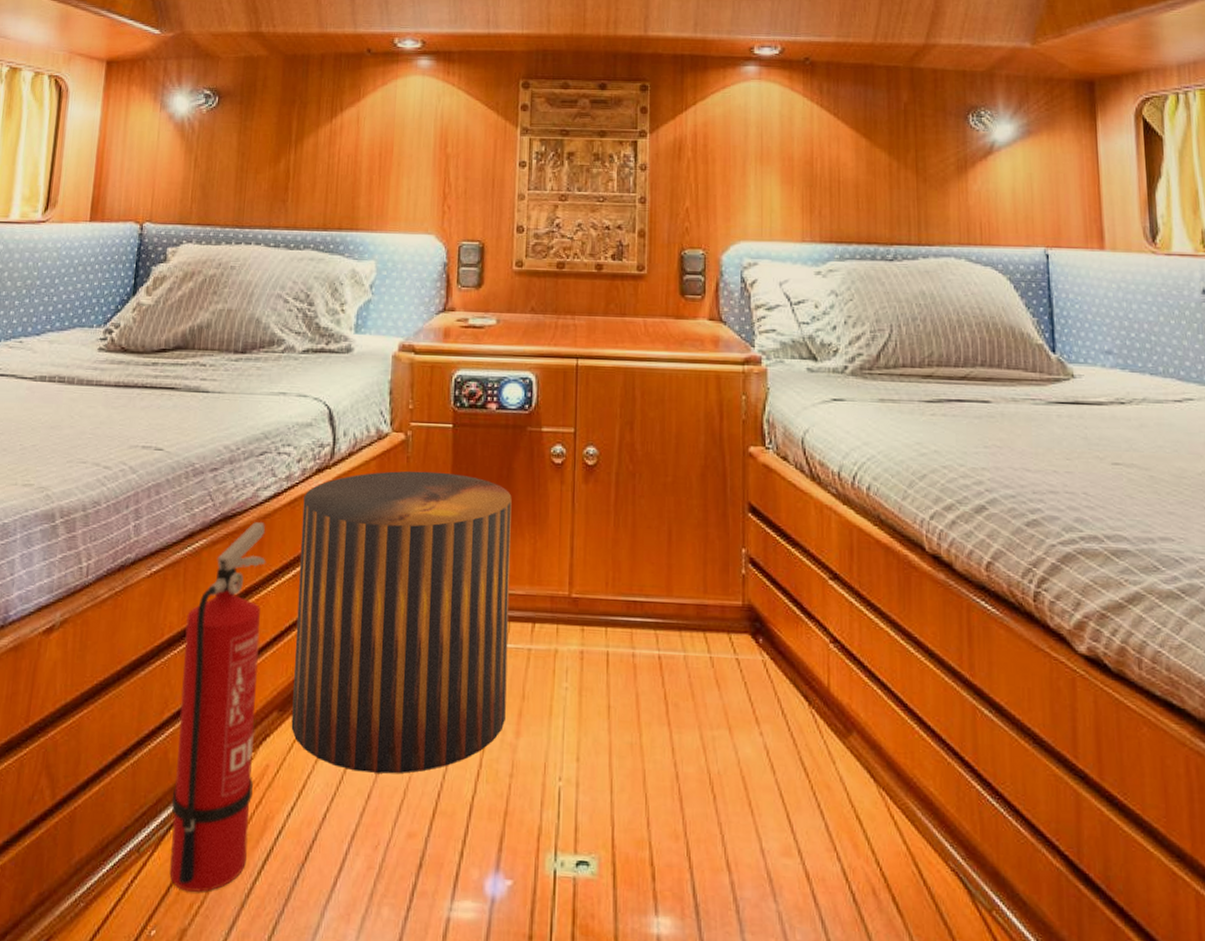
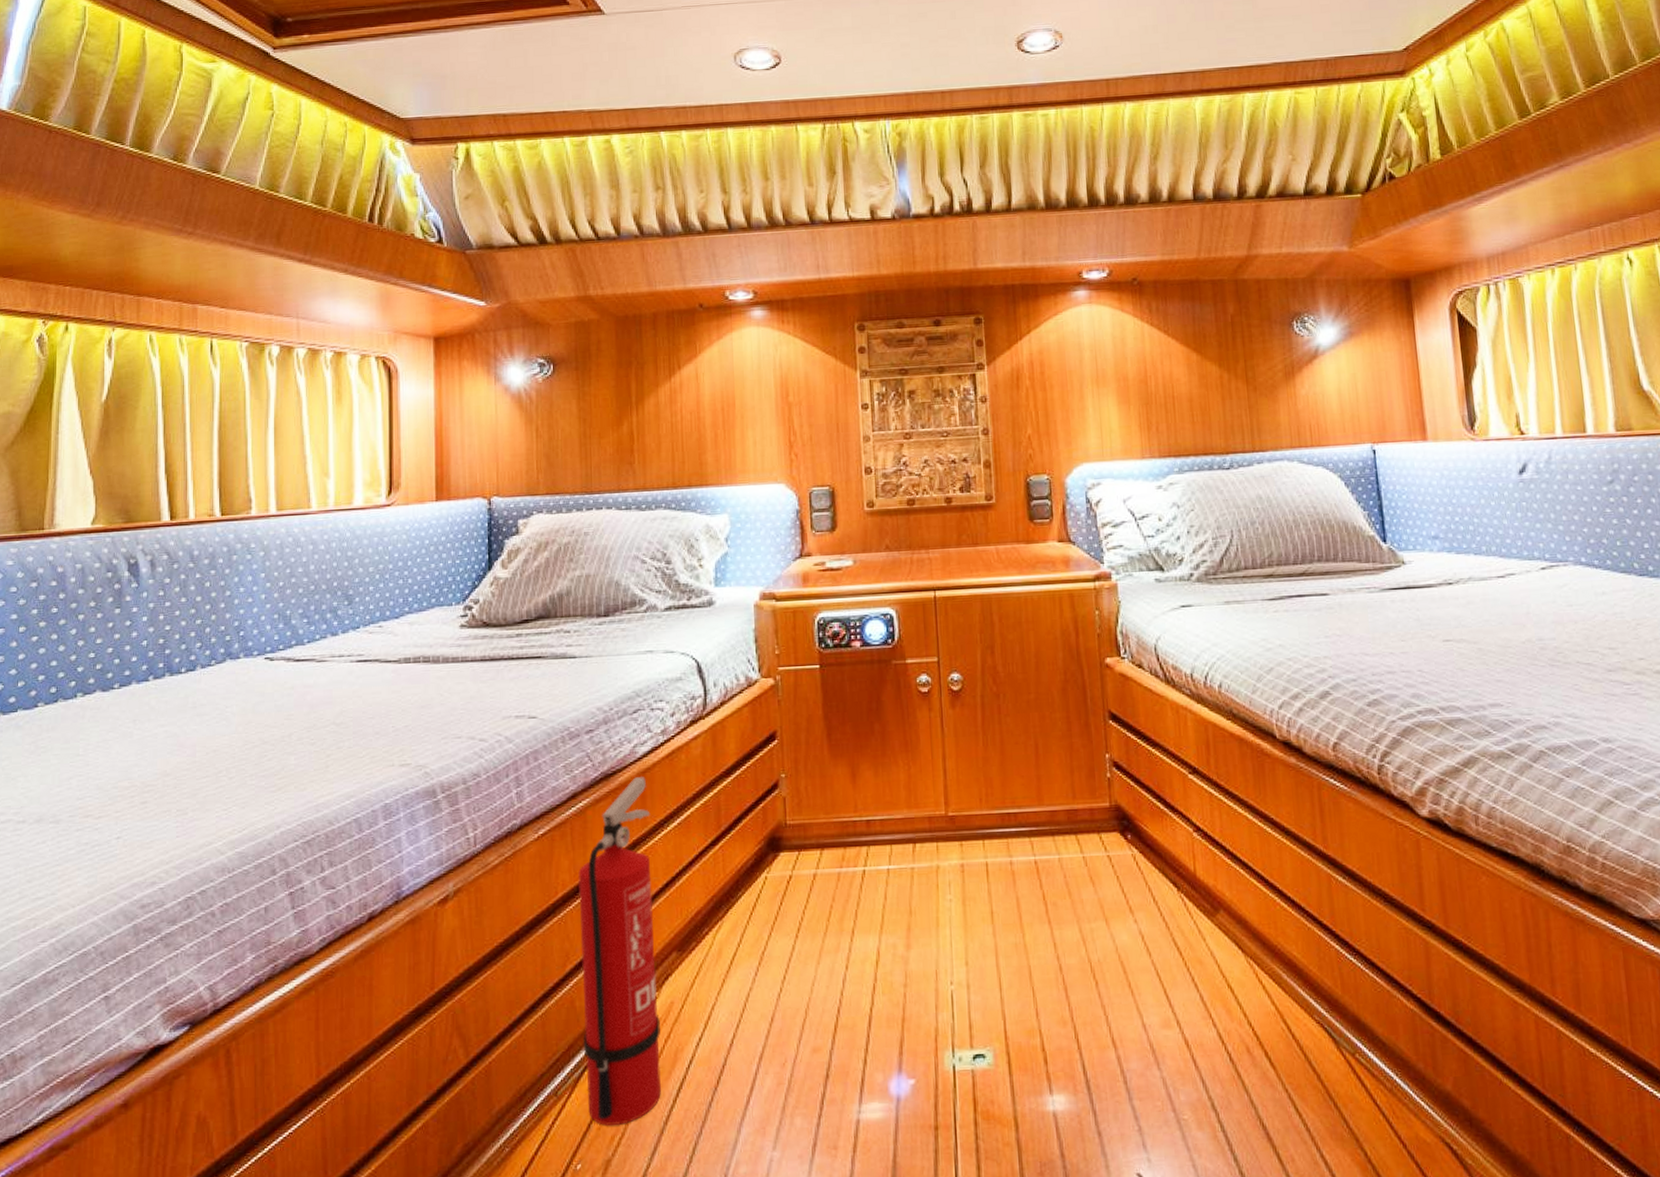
stool: present [291,471,512,774] -> none [681,711,895,998]

